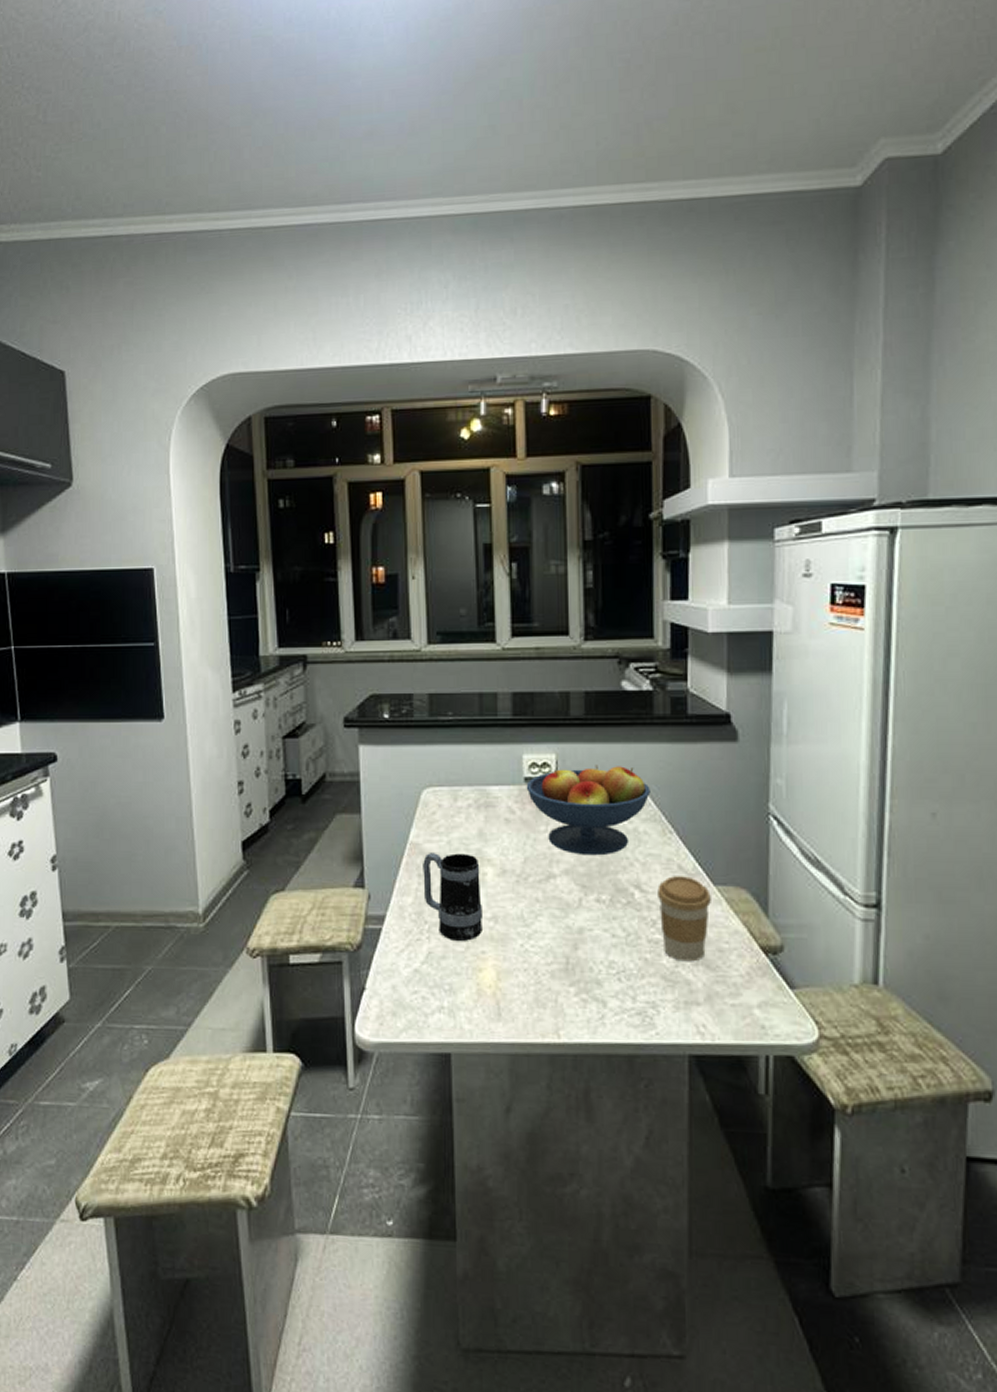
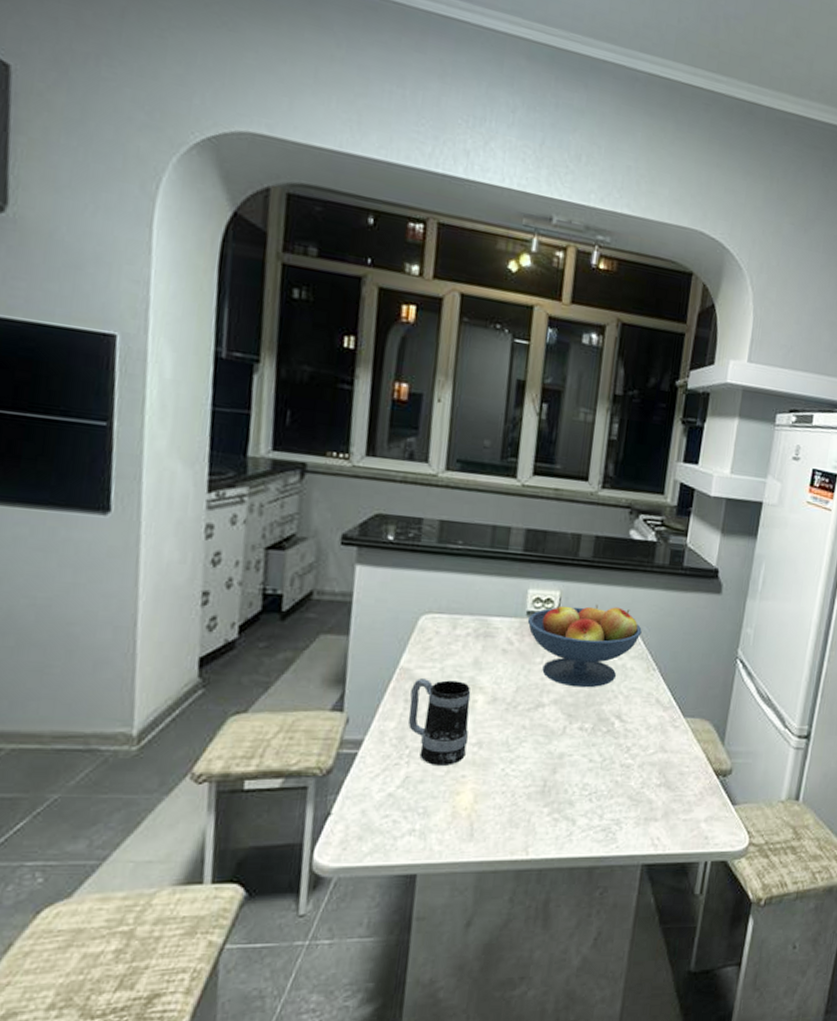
coffee cup: present [657,876,711,962] -> none [633,708,680,784]

